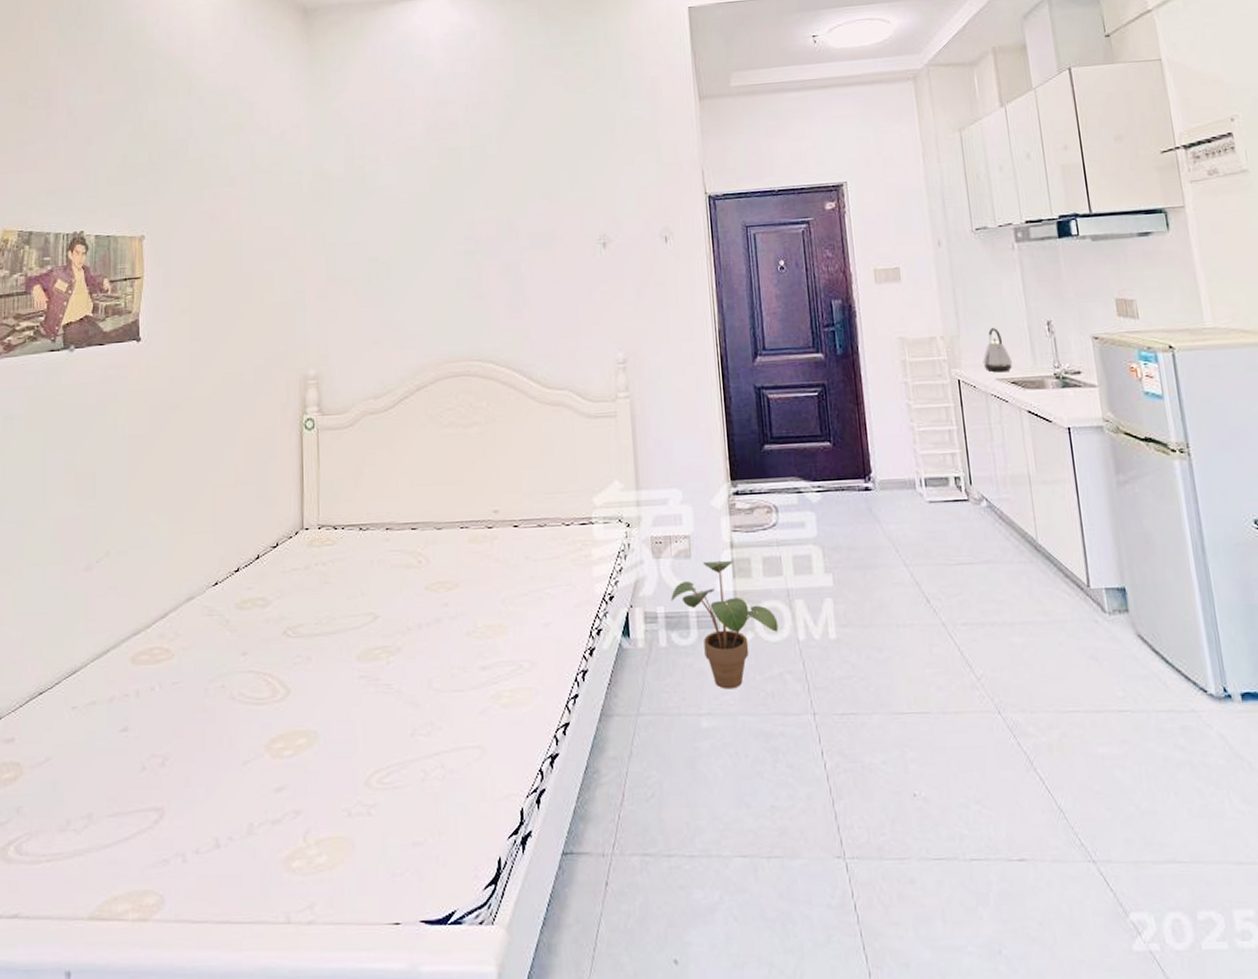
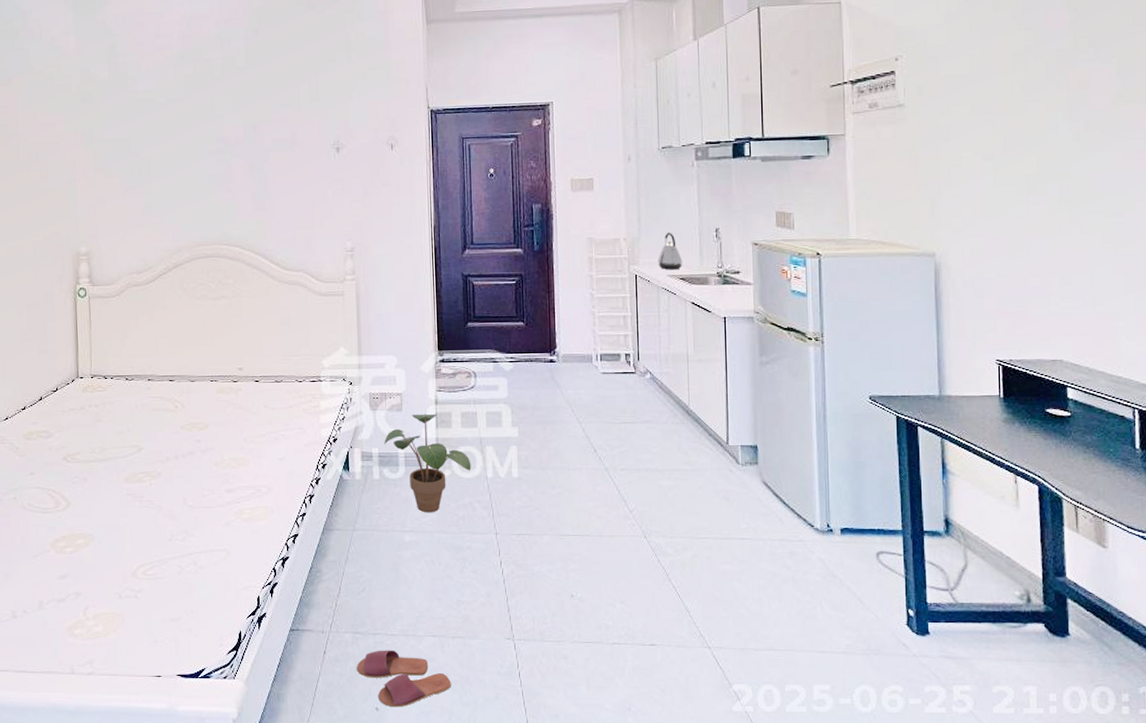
slippers: none [648,877,769,959] -> present [357,650,451,708]

